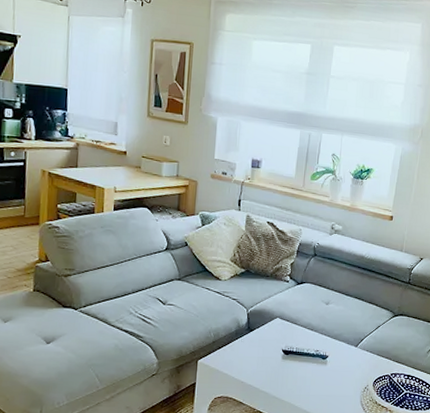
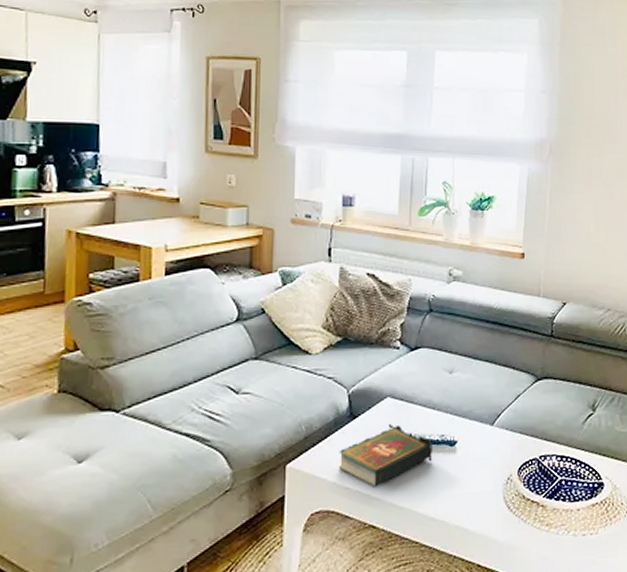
book: none [237,337,309,383] -> present [338,423,432,487]

